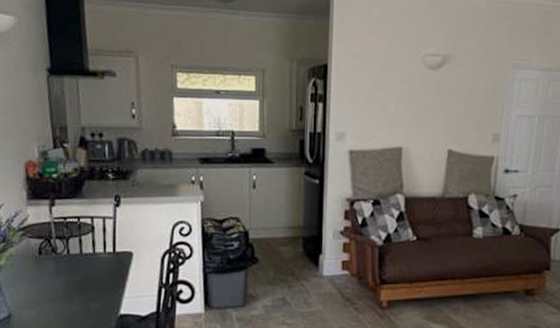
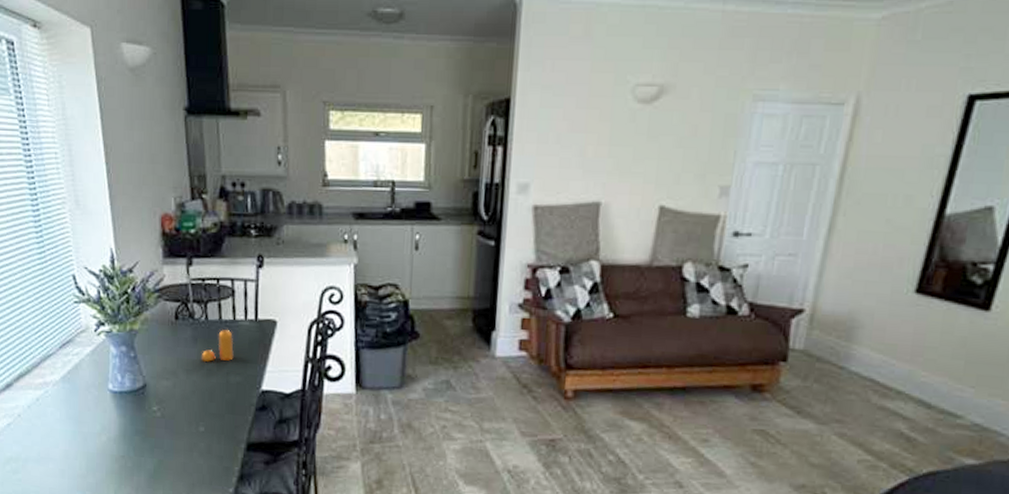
pepper shaker: none [63,262,94,291] -> present [201,330,234,362]

